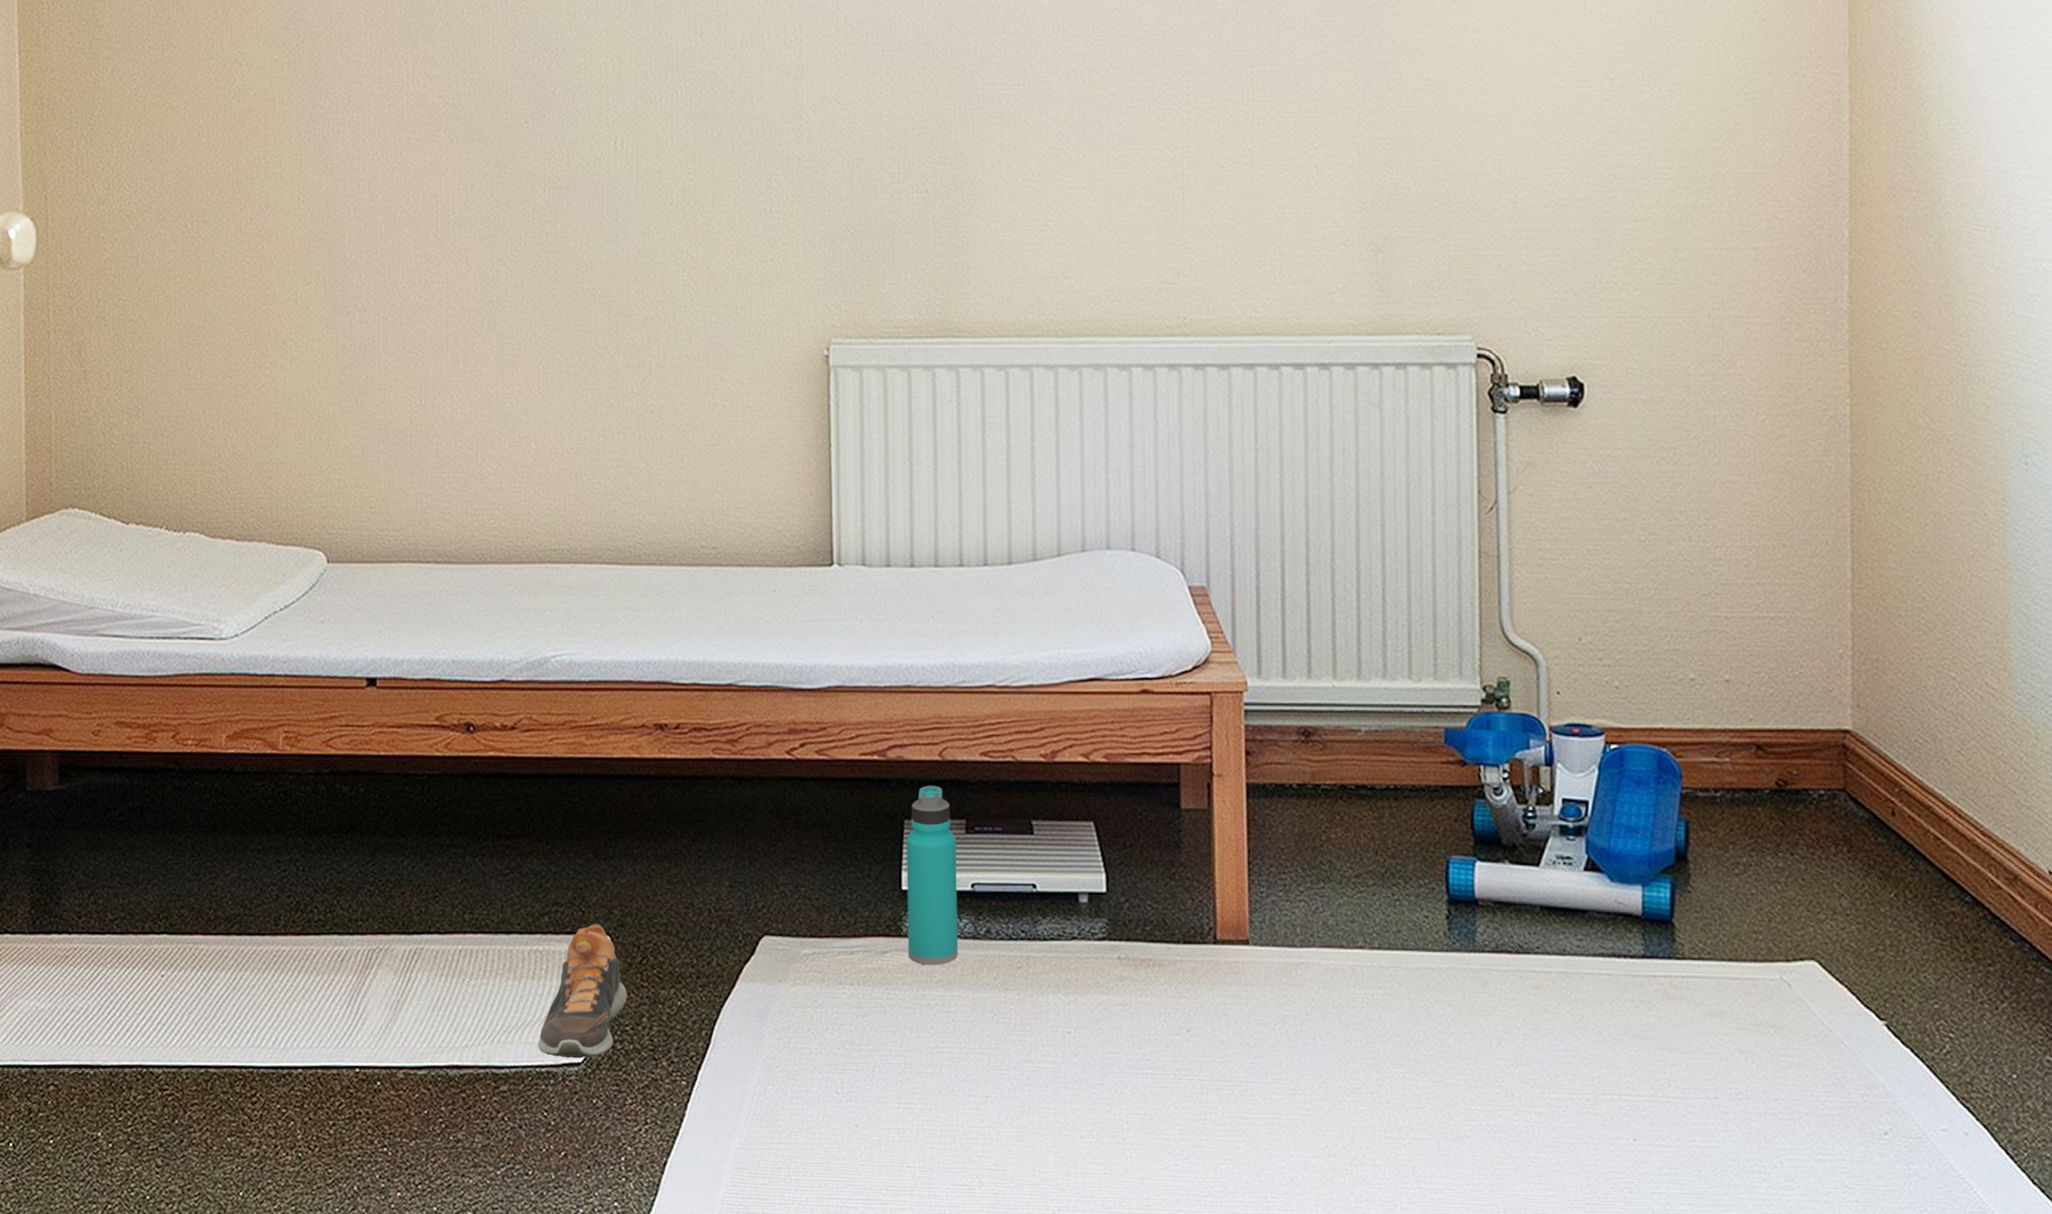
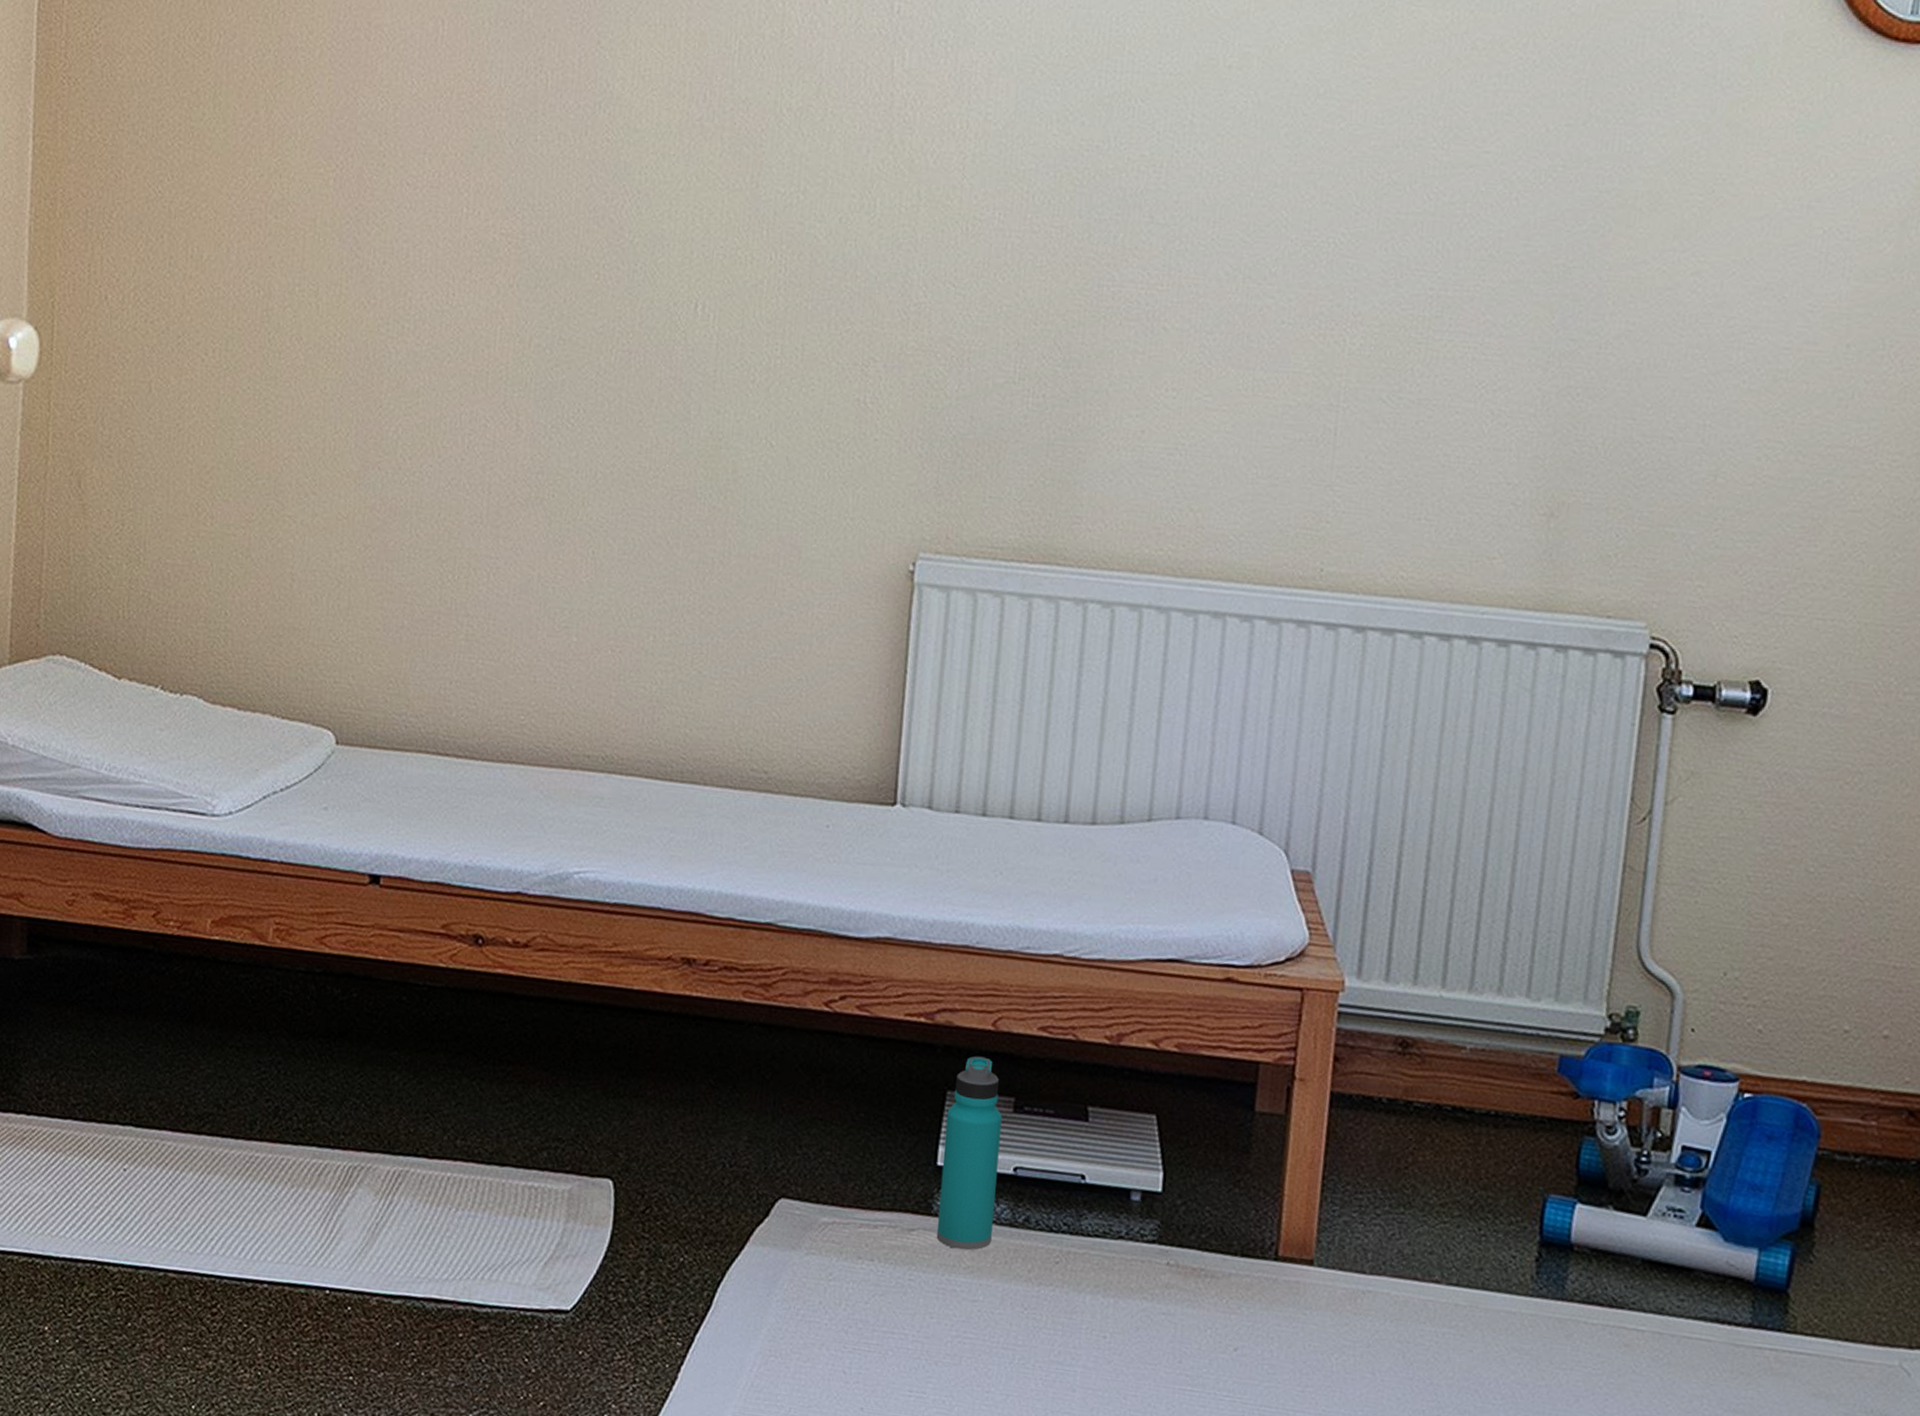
athletic shoe: present [538,923,627,1059] -> none [525,1164,626,1307]

